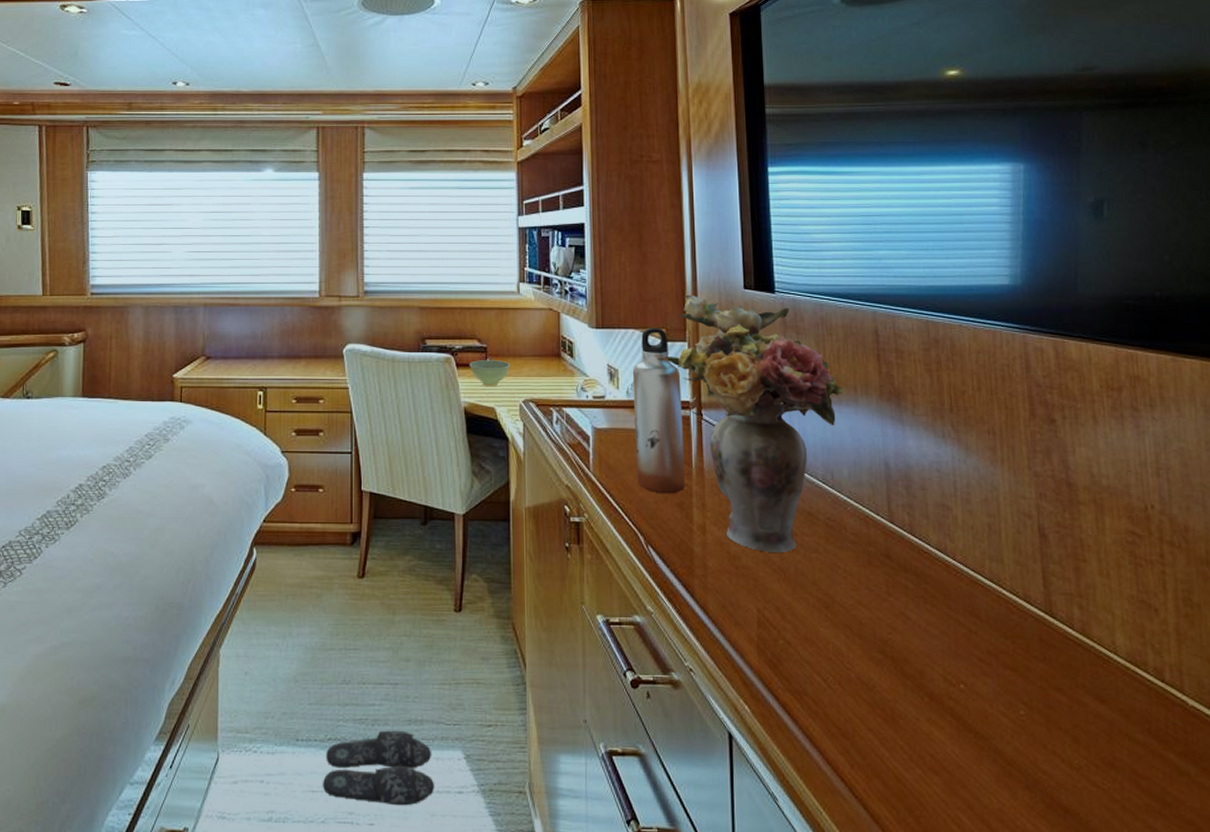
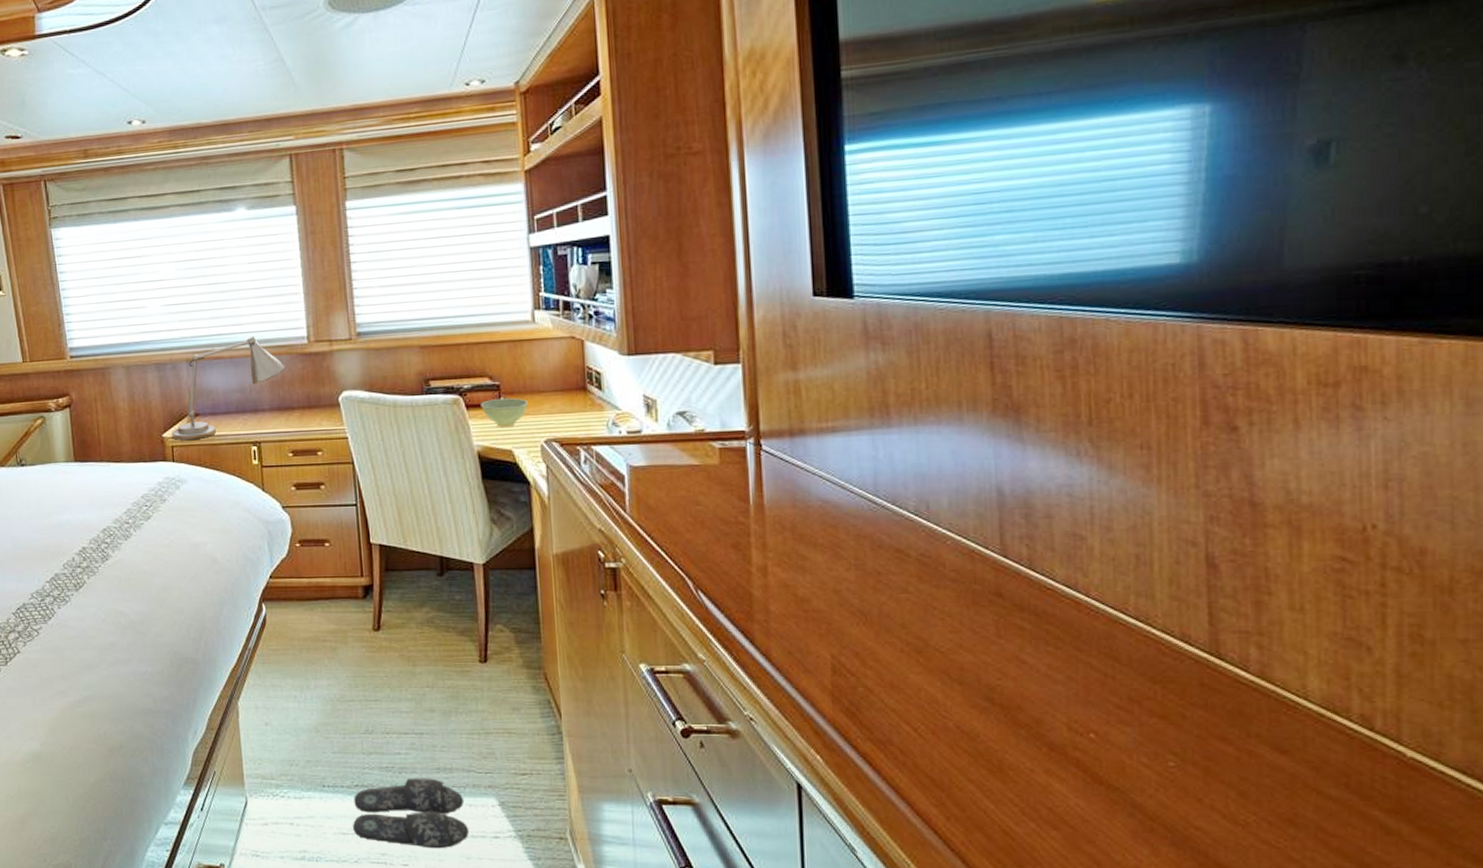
desk lamp: none [181,286,297,382] -> present [171,335,286,441]
water bottle: present [632,327,686,494] -> none [673,349,742,535]
flower arrangement: present [665,294,844,552] -> none [713,308,944,594]

